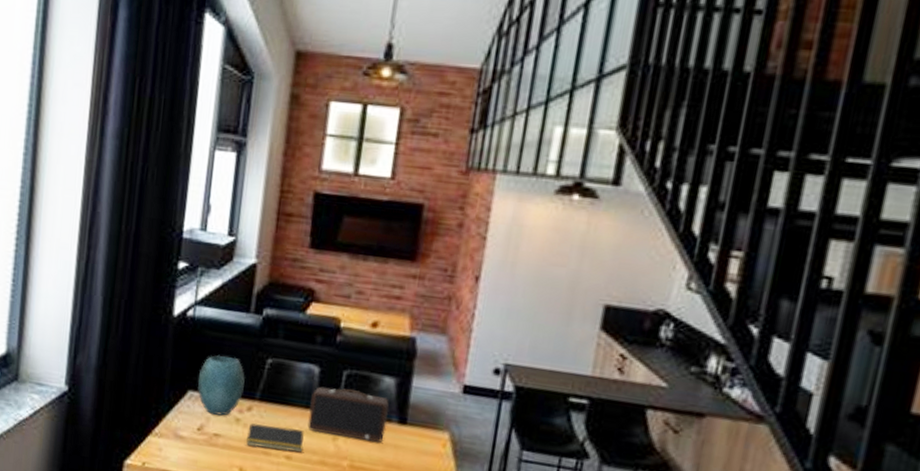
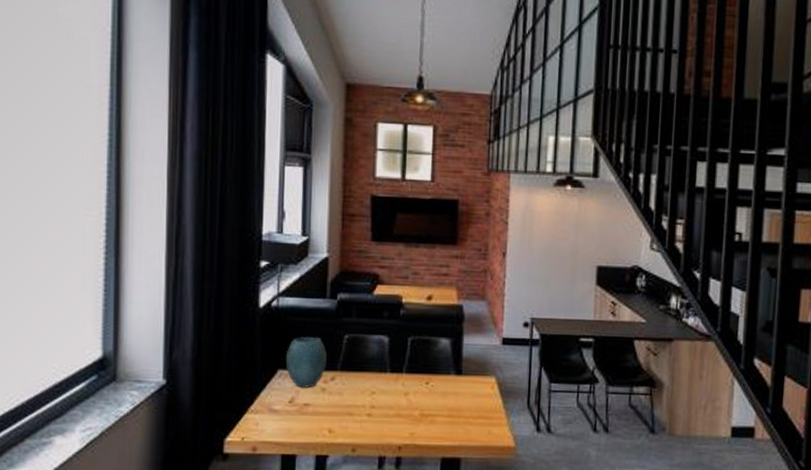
notepad: present [246,423,304,453] -> none [333,390,381,411]
speaker: present [307,386,389,443] -> none [383,351,447,393]

